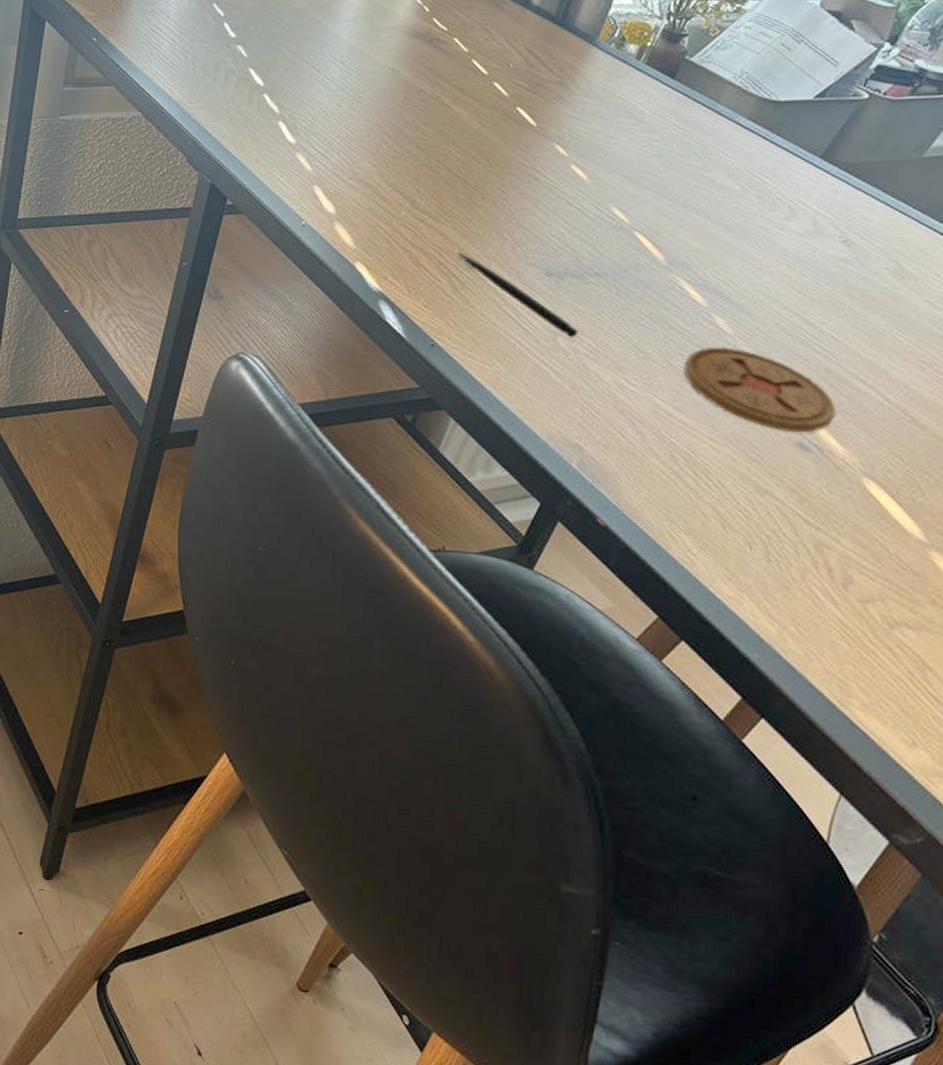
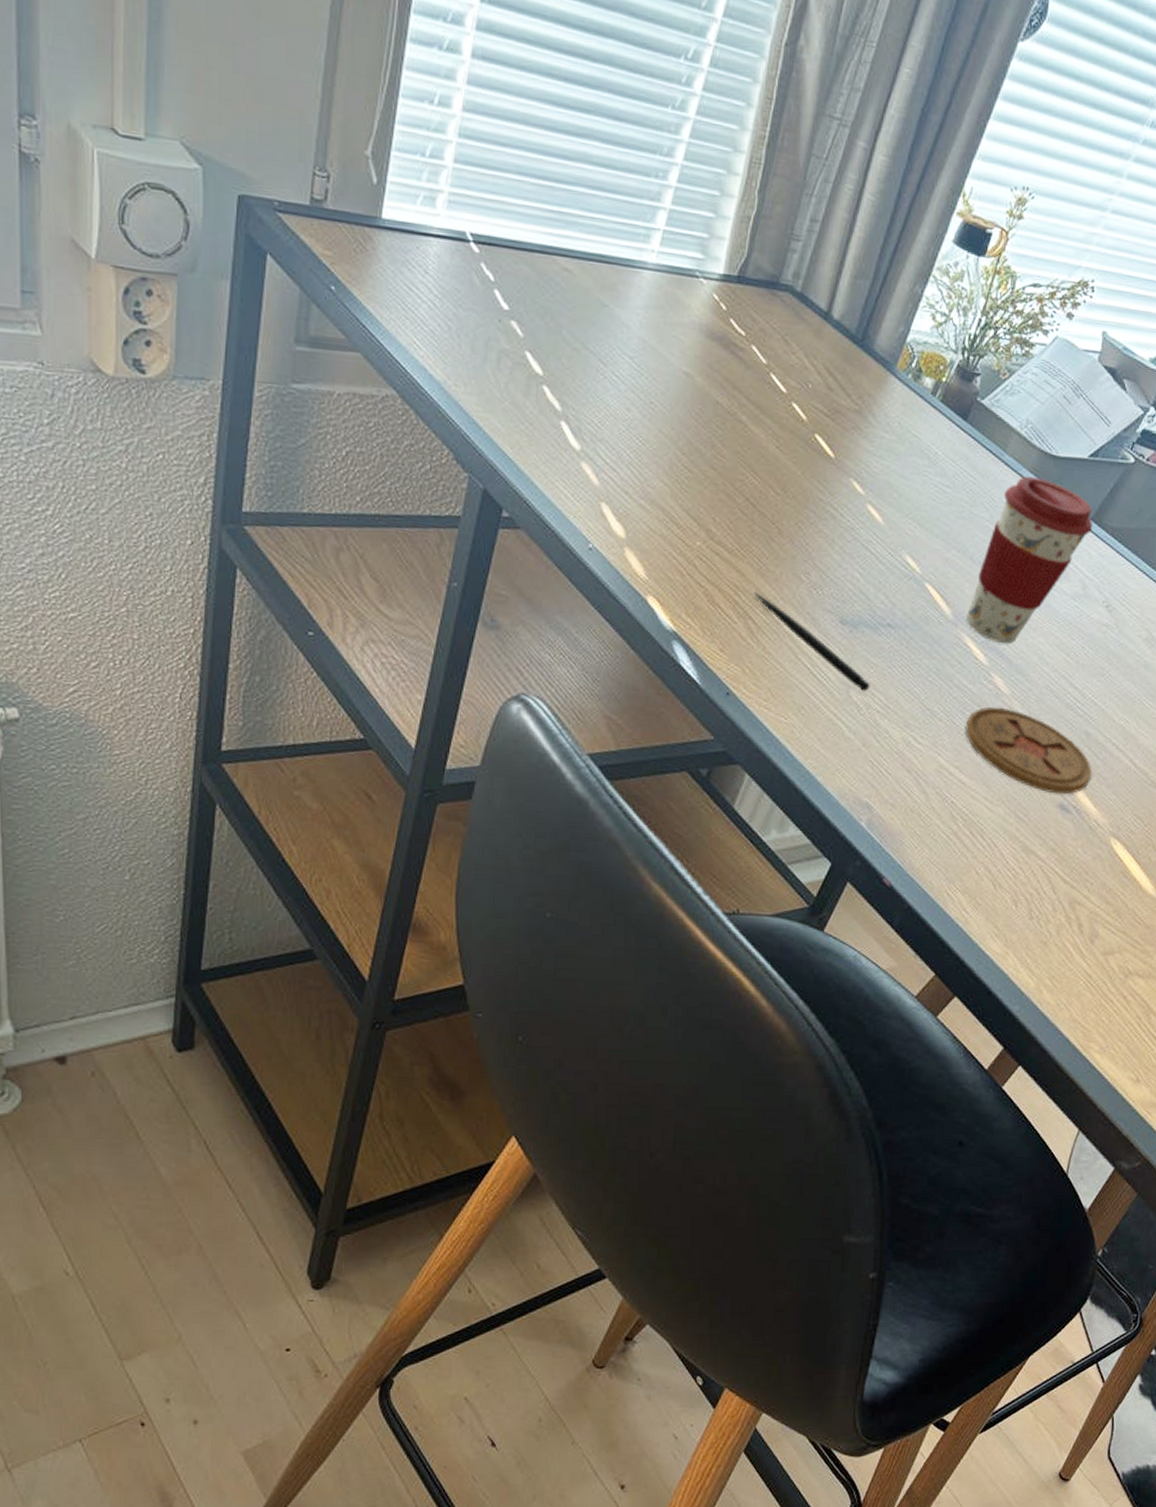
coffee cup: none [681,122,822,285] -> present [966,475,1092,645]

